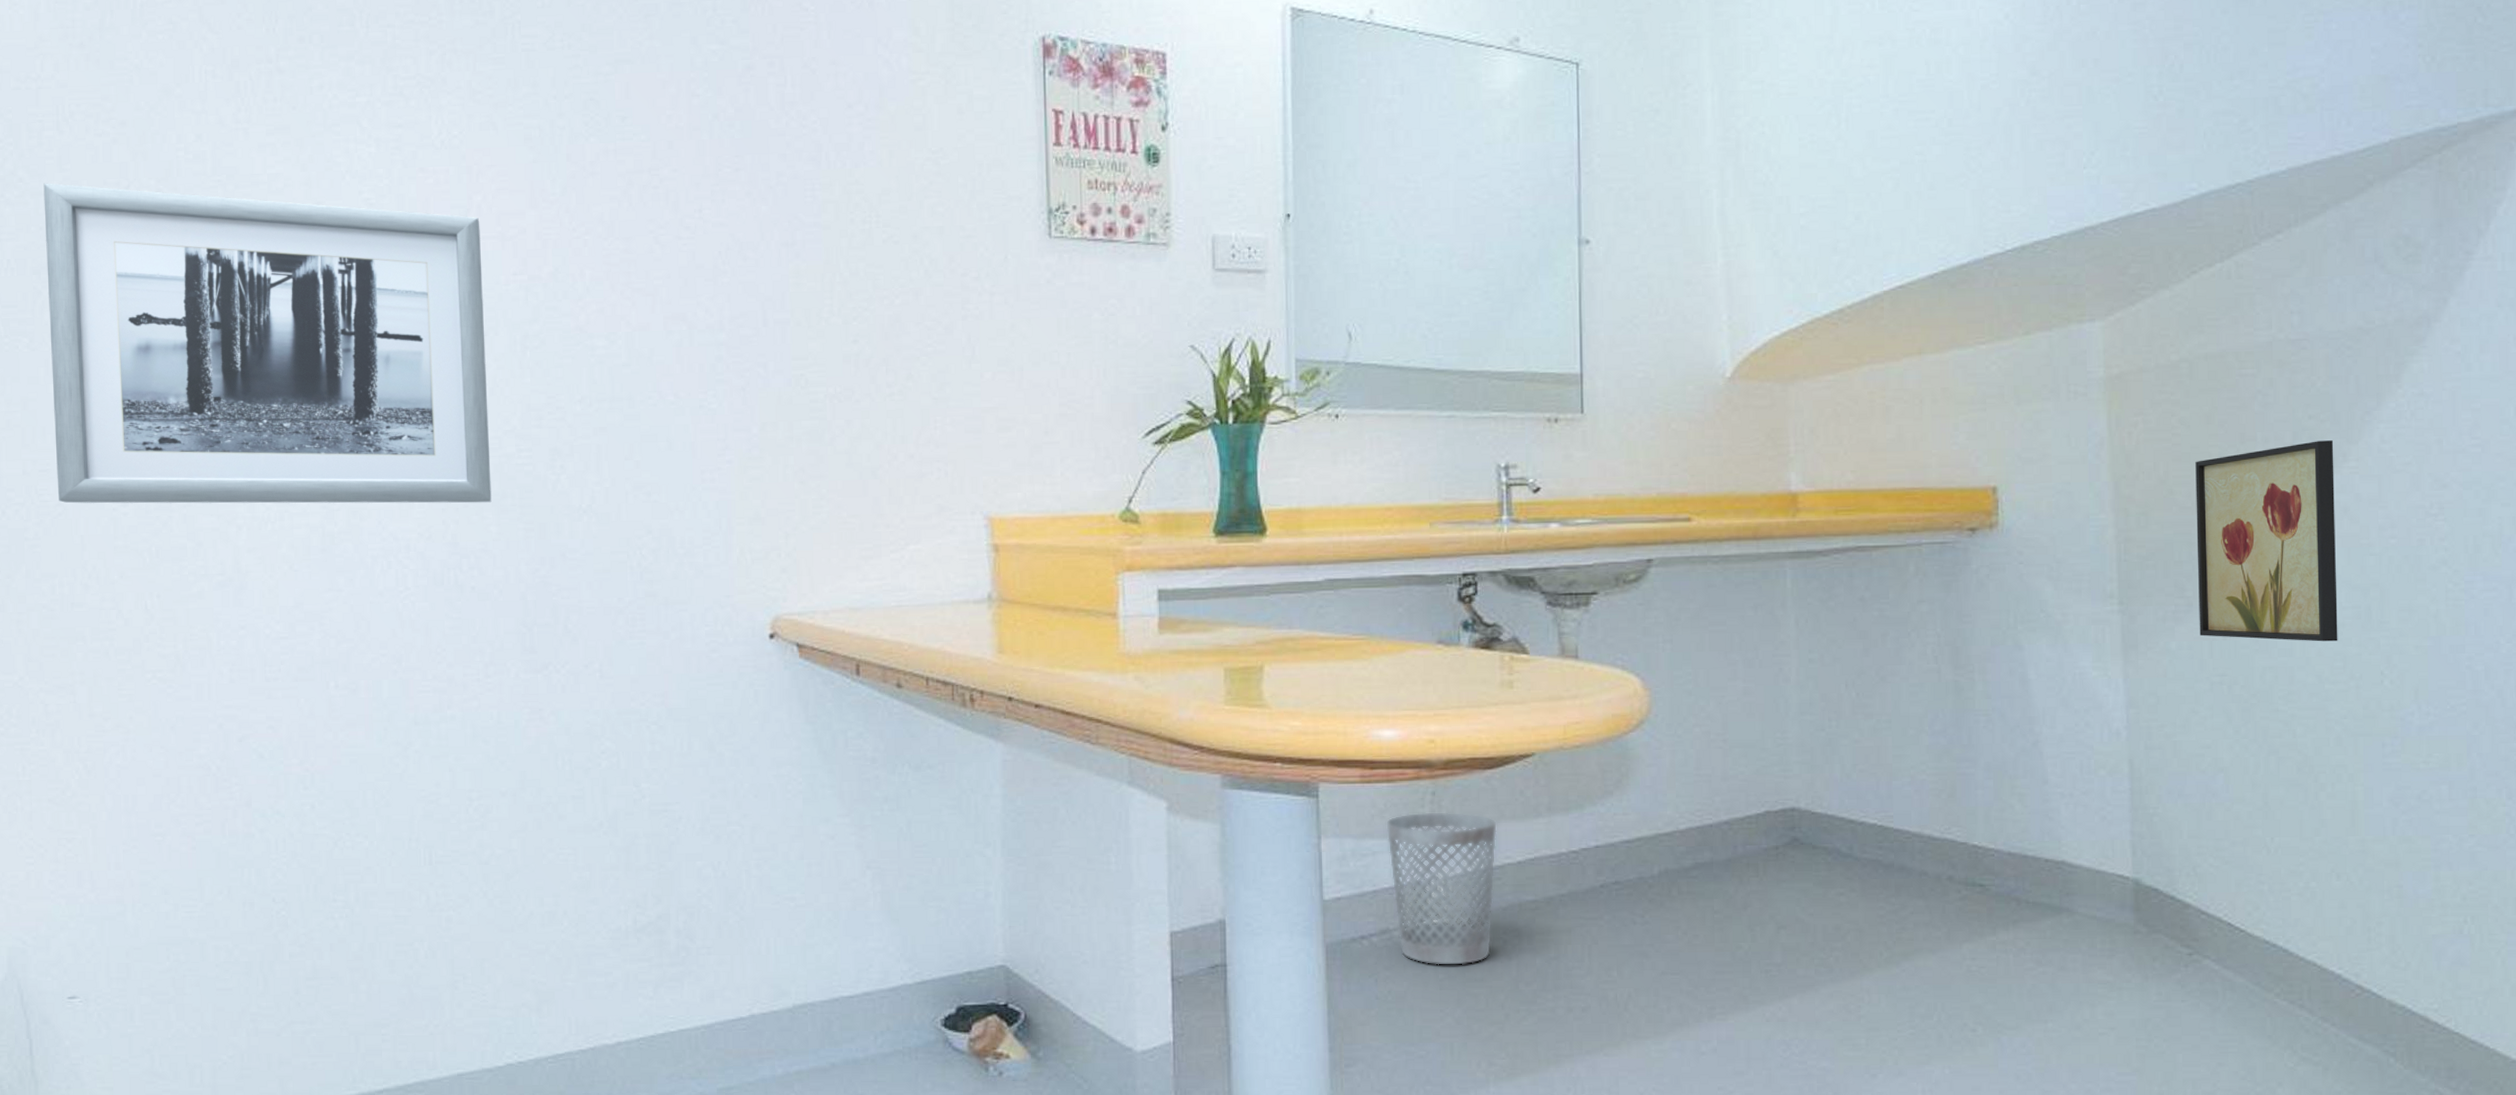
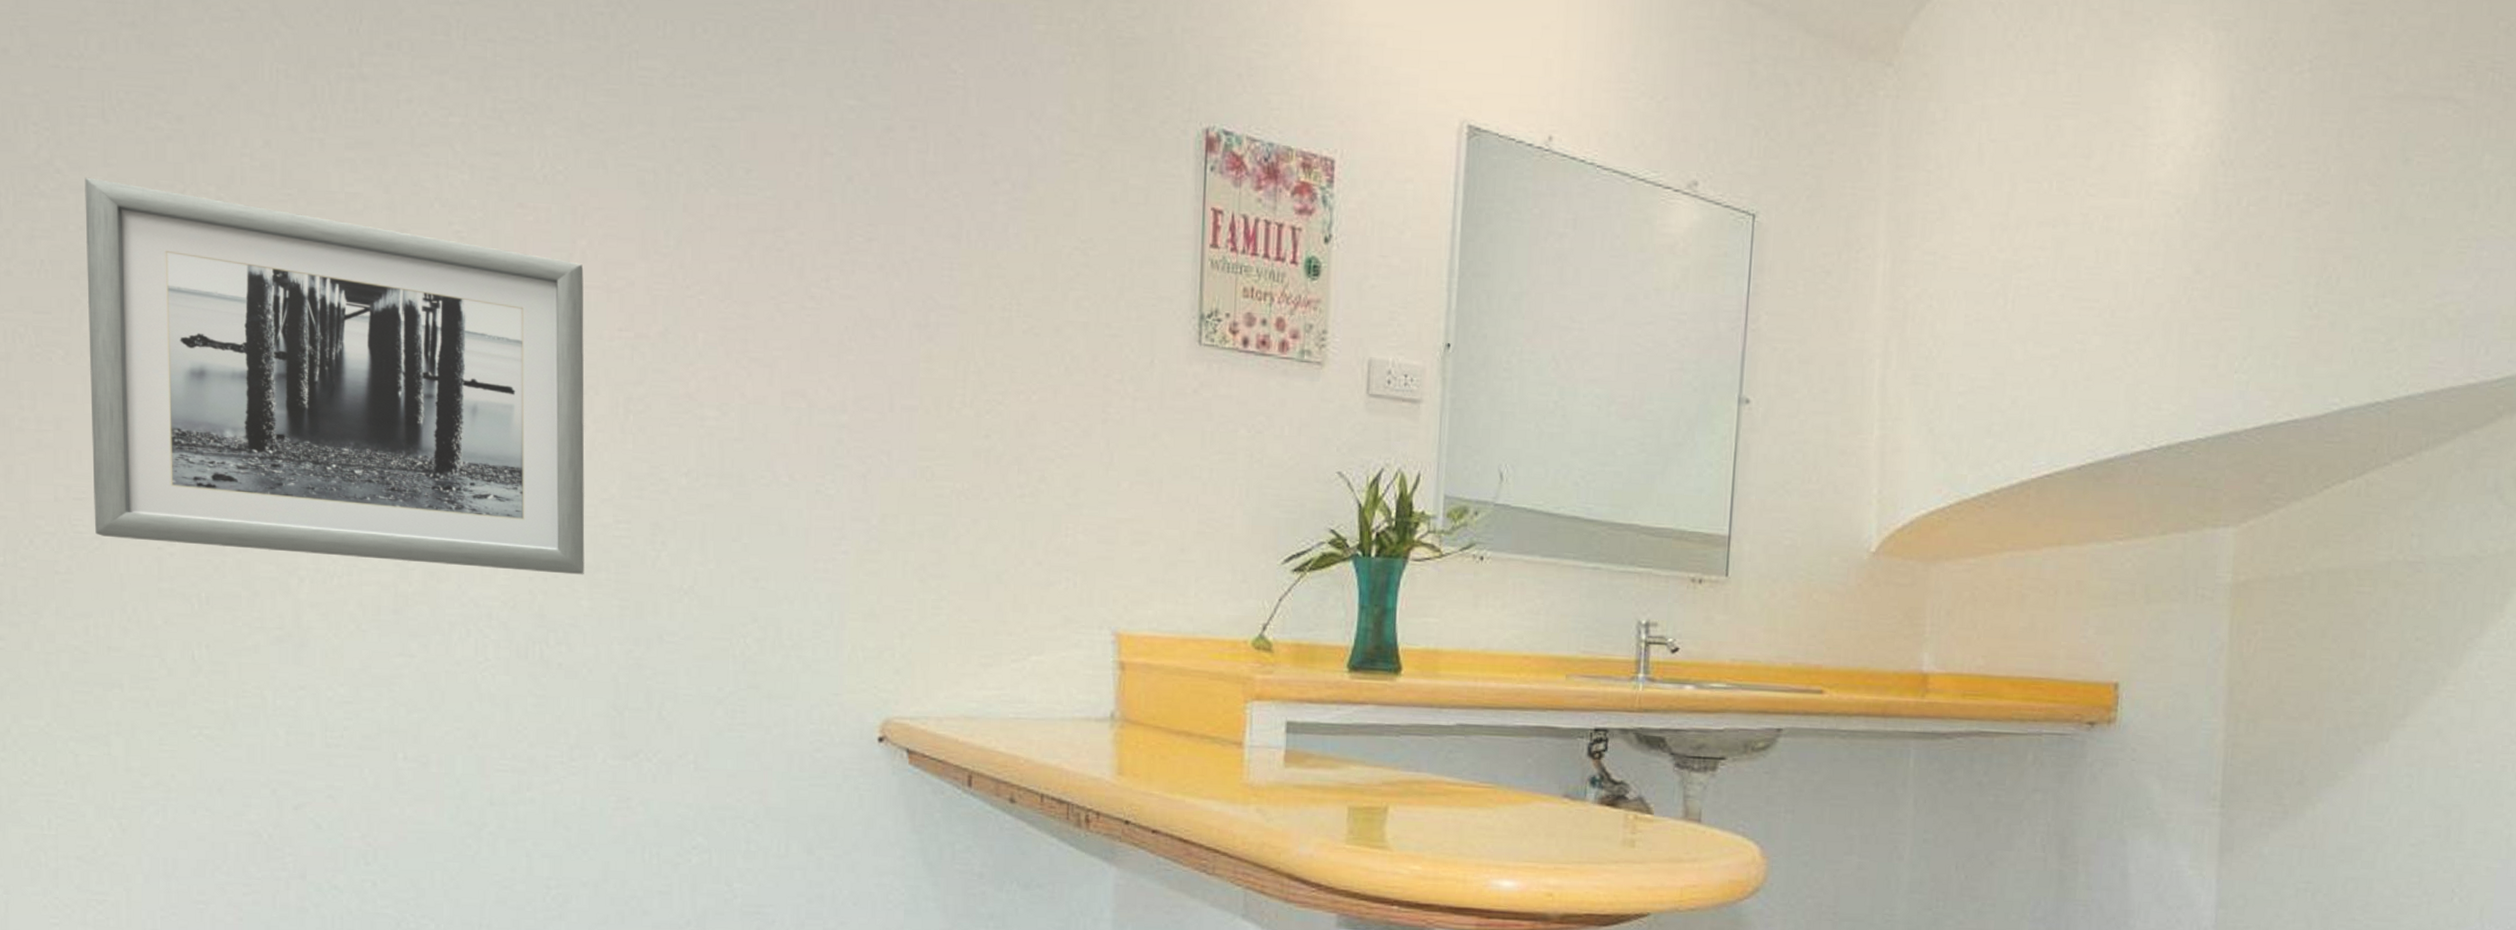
wall art: present [2195,440,2338,642] -> none [2291,662,2436,858]

